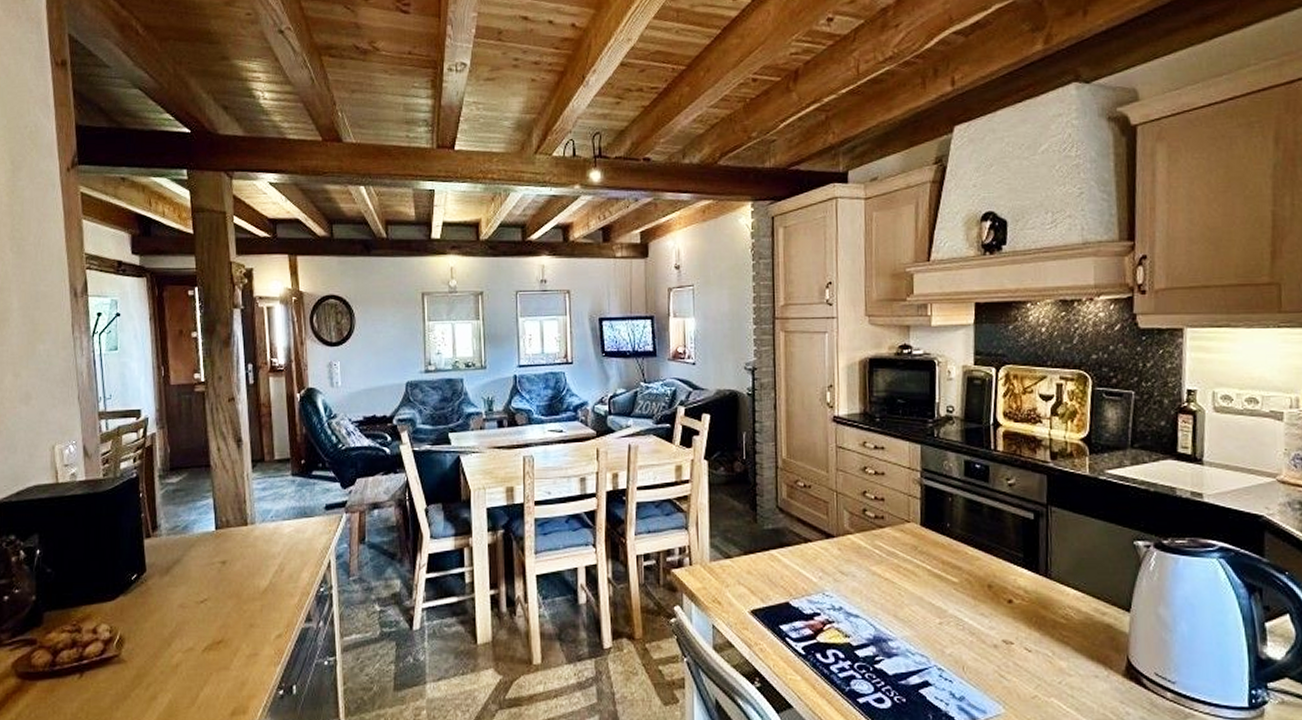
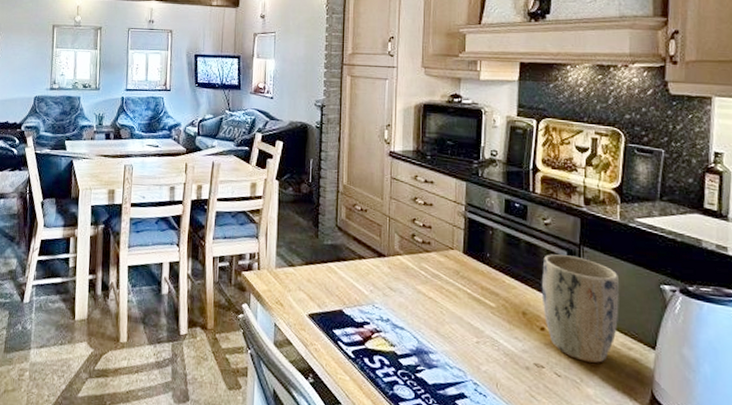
plant pot: none [1007,518,1091,633] -> present [541,254,620,363]

